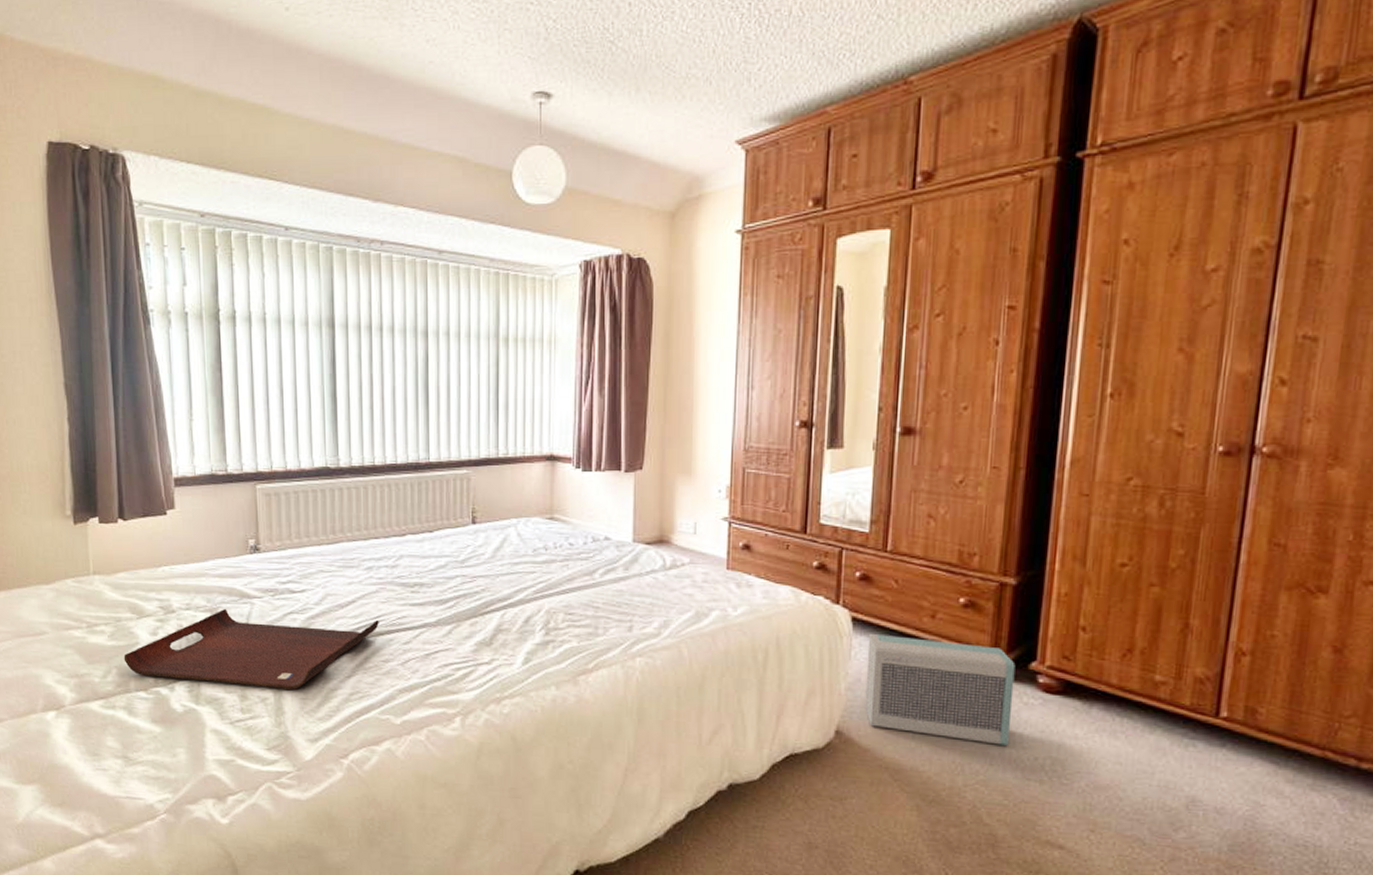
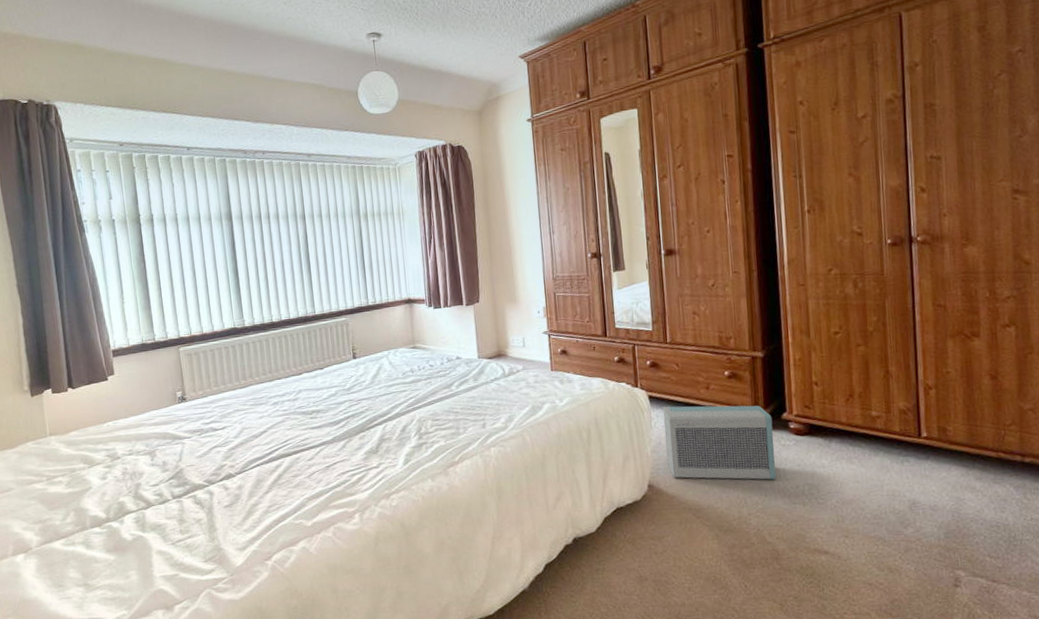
serving tray: present [123,608,379,691] -> none [79,444,287,515]

